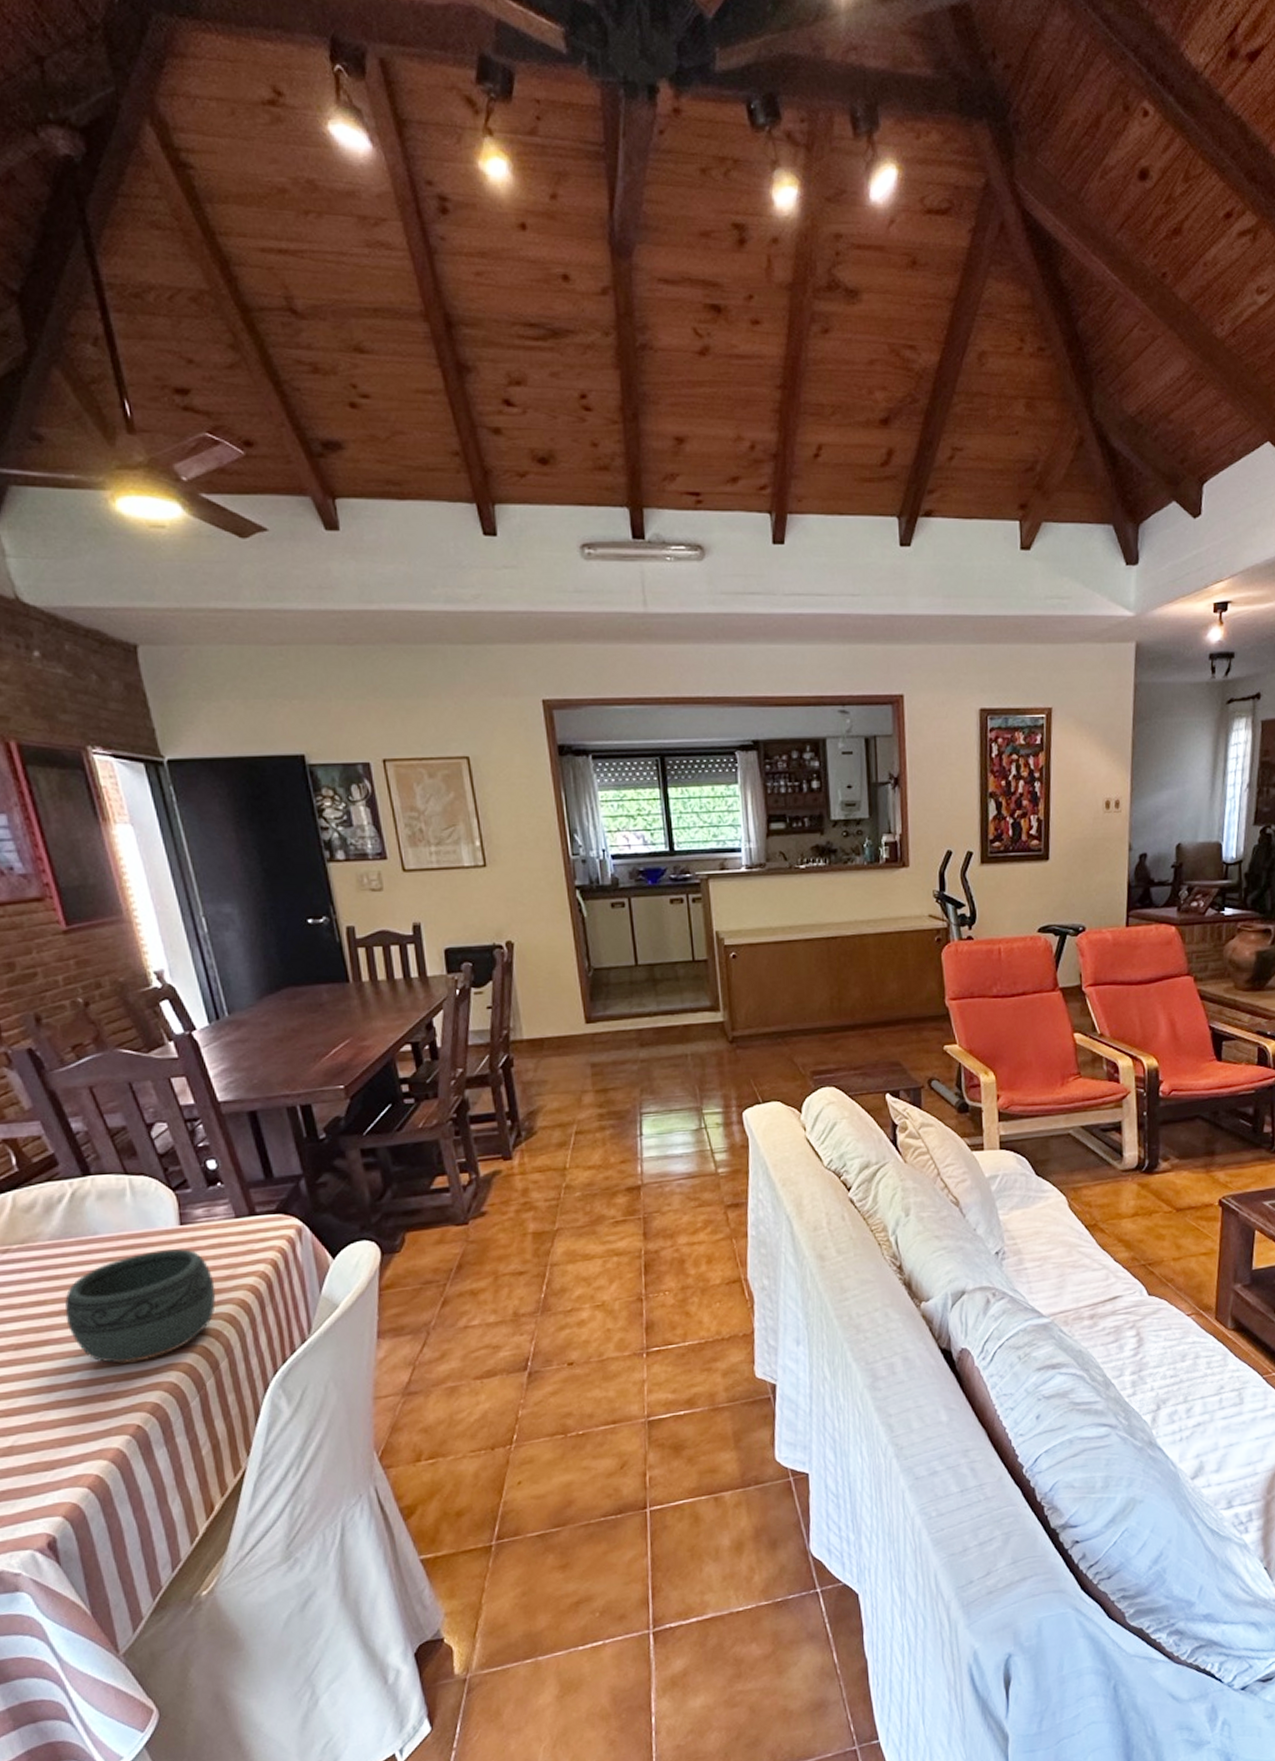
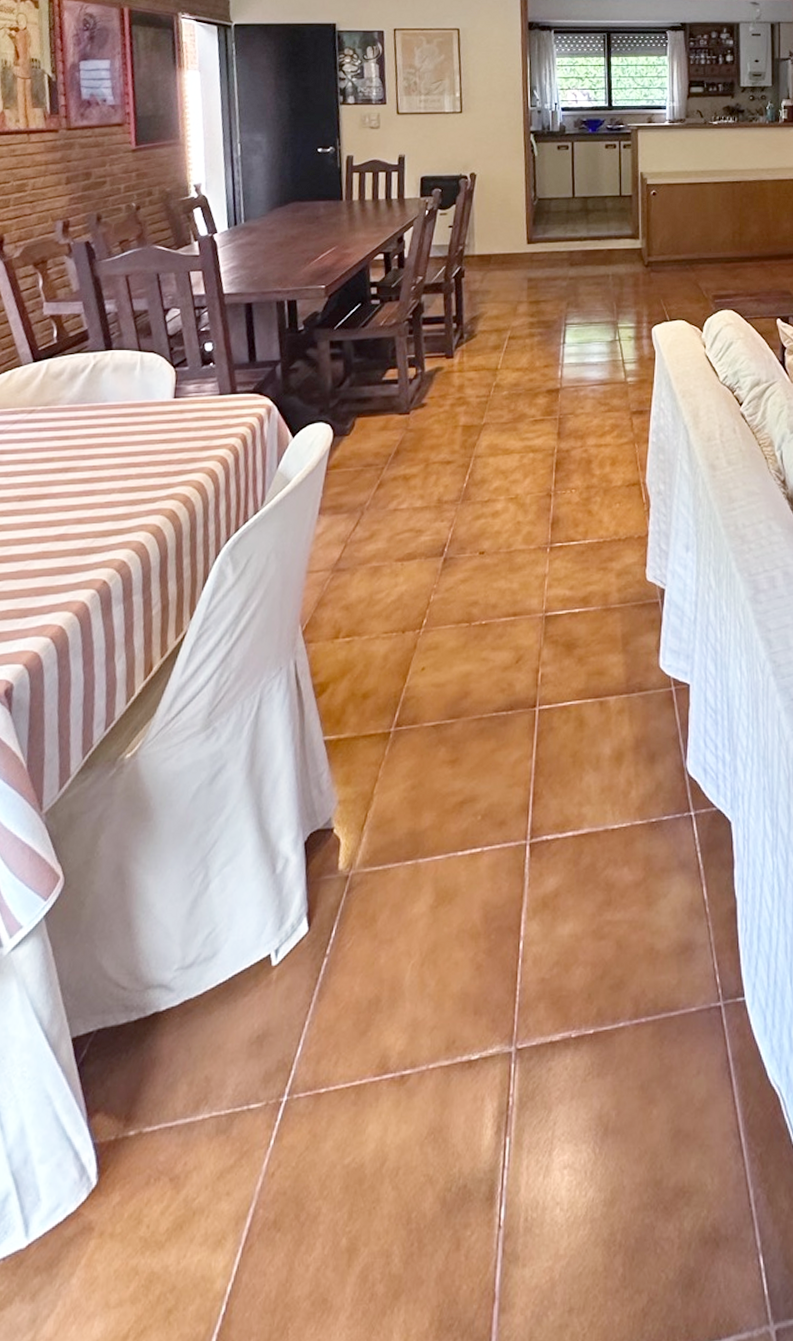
bowl: present [65,1249,216,1364] -> none [66,420,192,521]

